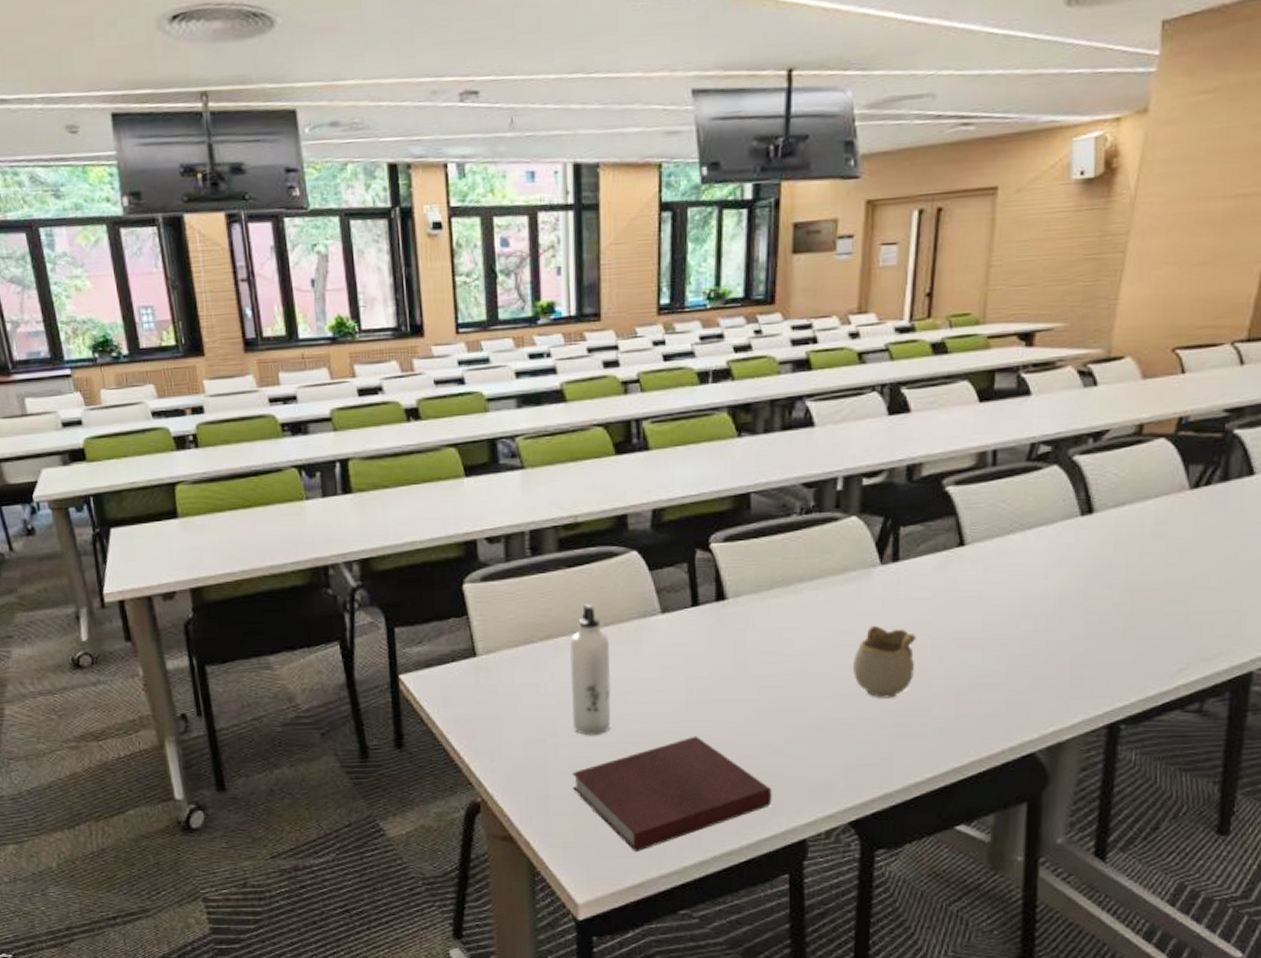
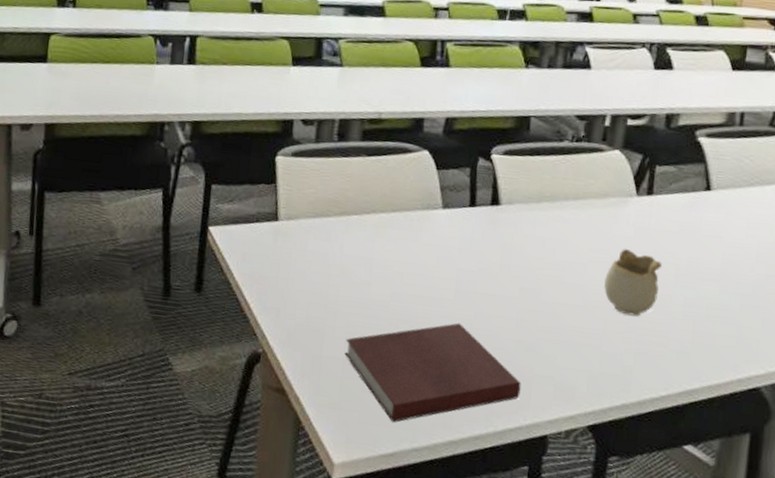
water bottle: present [570,604,611,736] -> none [353,190,394,309]

